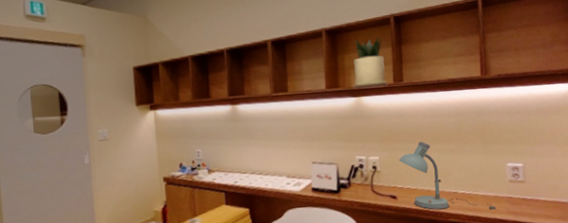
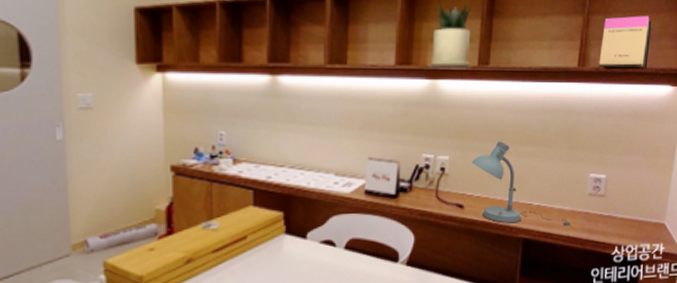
books: none [498,27,546,76] -> present [599,15,652,70]

